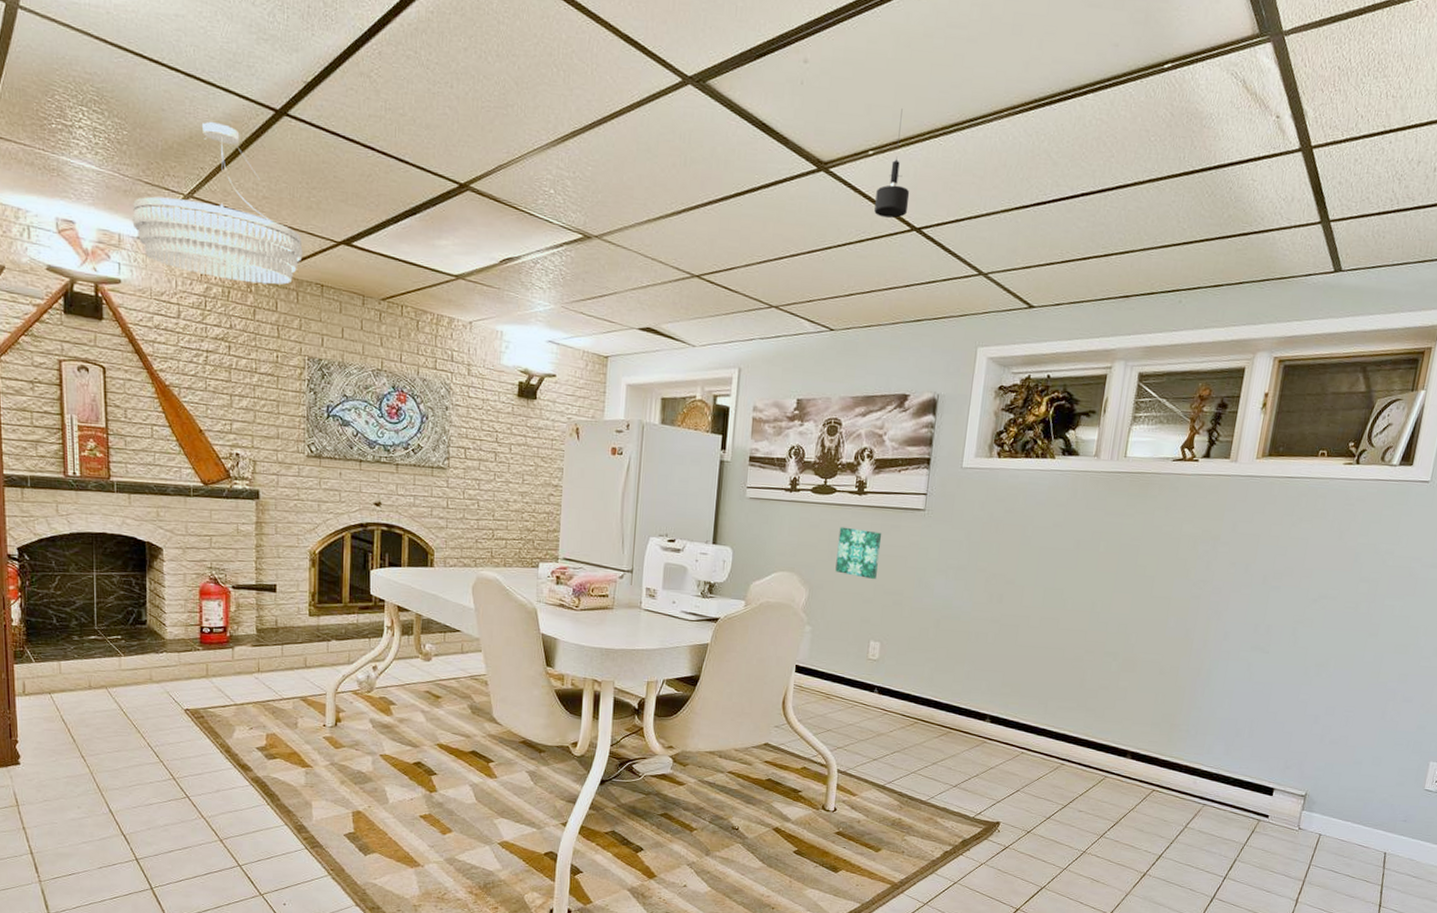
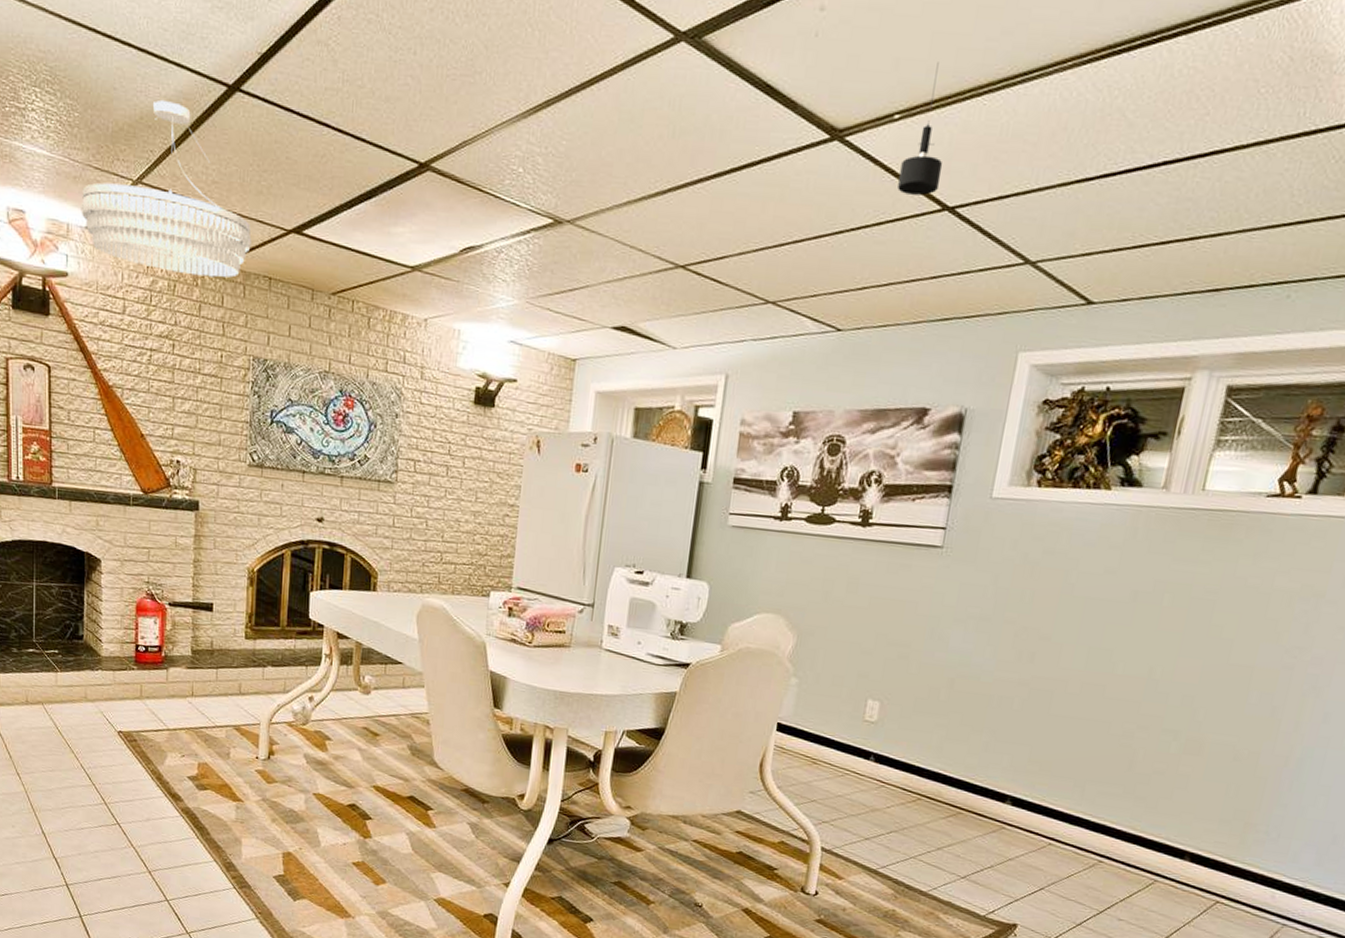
wall art: present [835,527,882,580] -> none [829,563,889,628]

